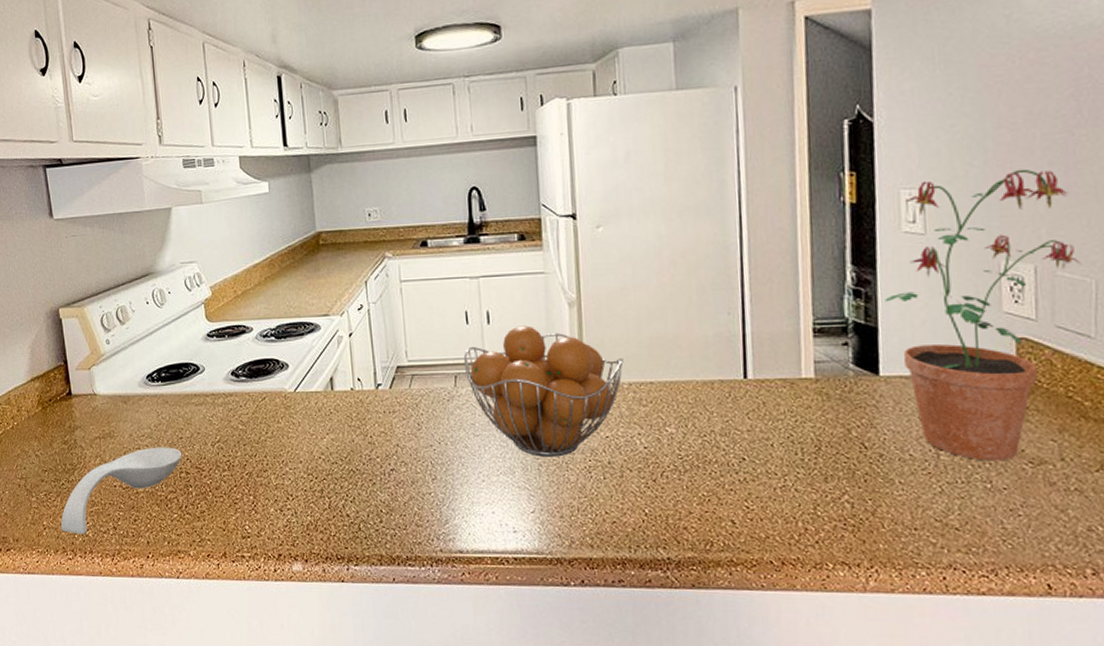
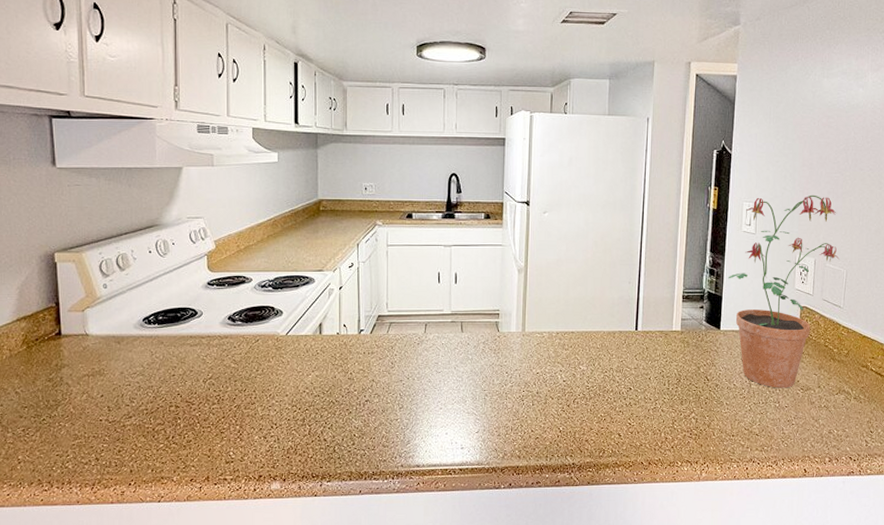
spoon rest: present [60,447,182,535] -> none [38,383,173,467]
fruit basket: present [463,325,624,457] -> none [433,286,554,389]

